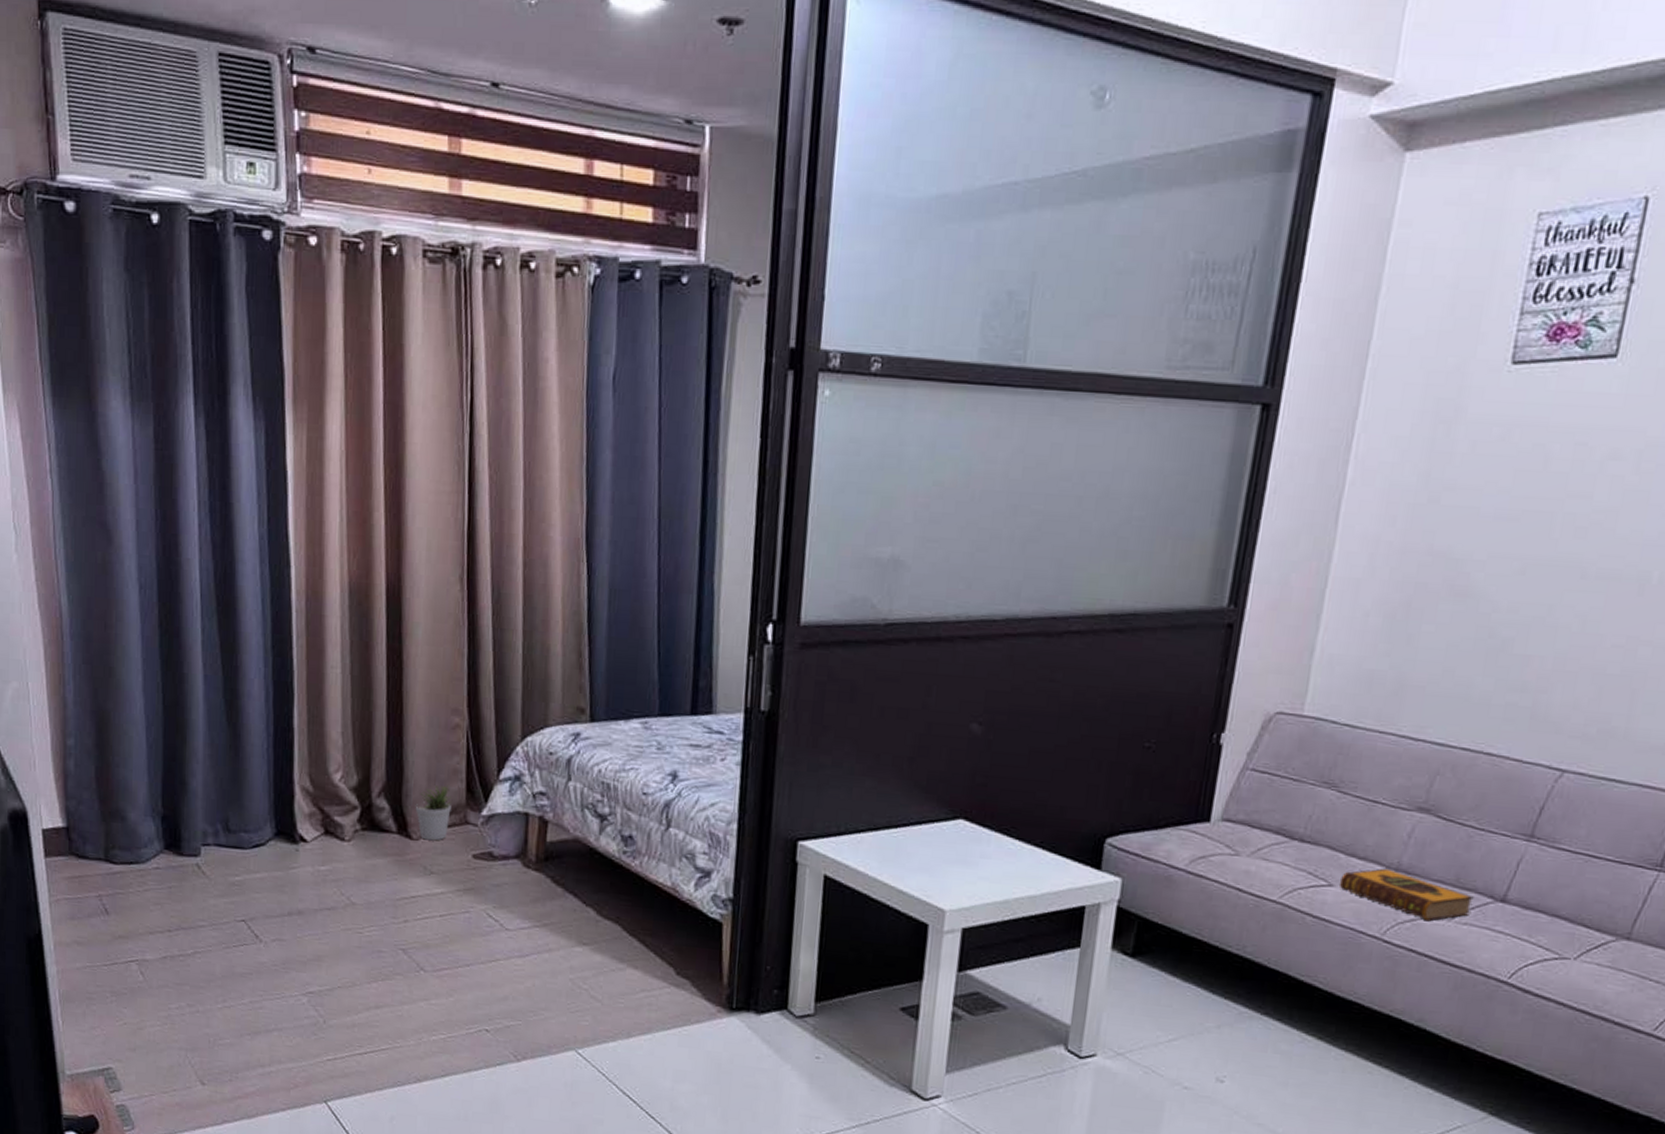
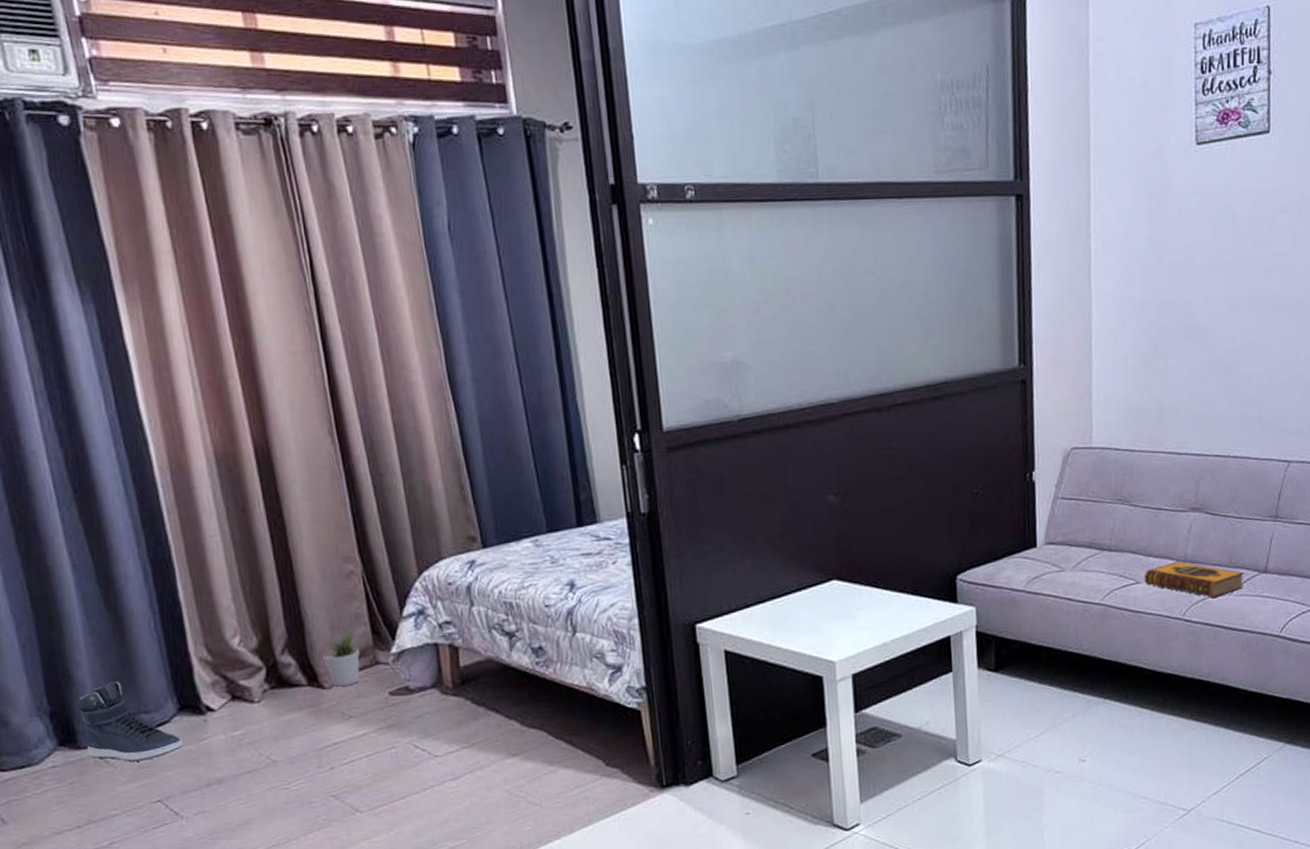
sneaker: none [187,795,273,879] -> present [78,681,183,762]

